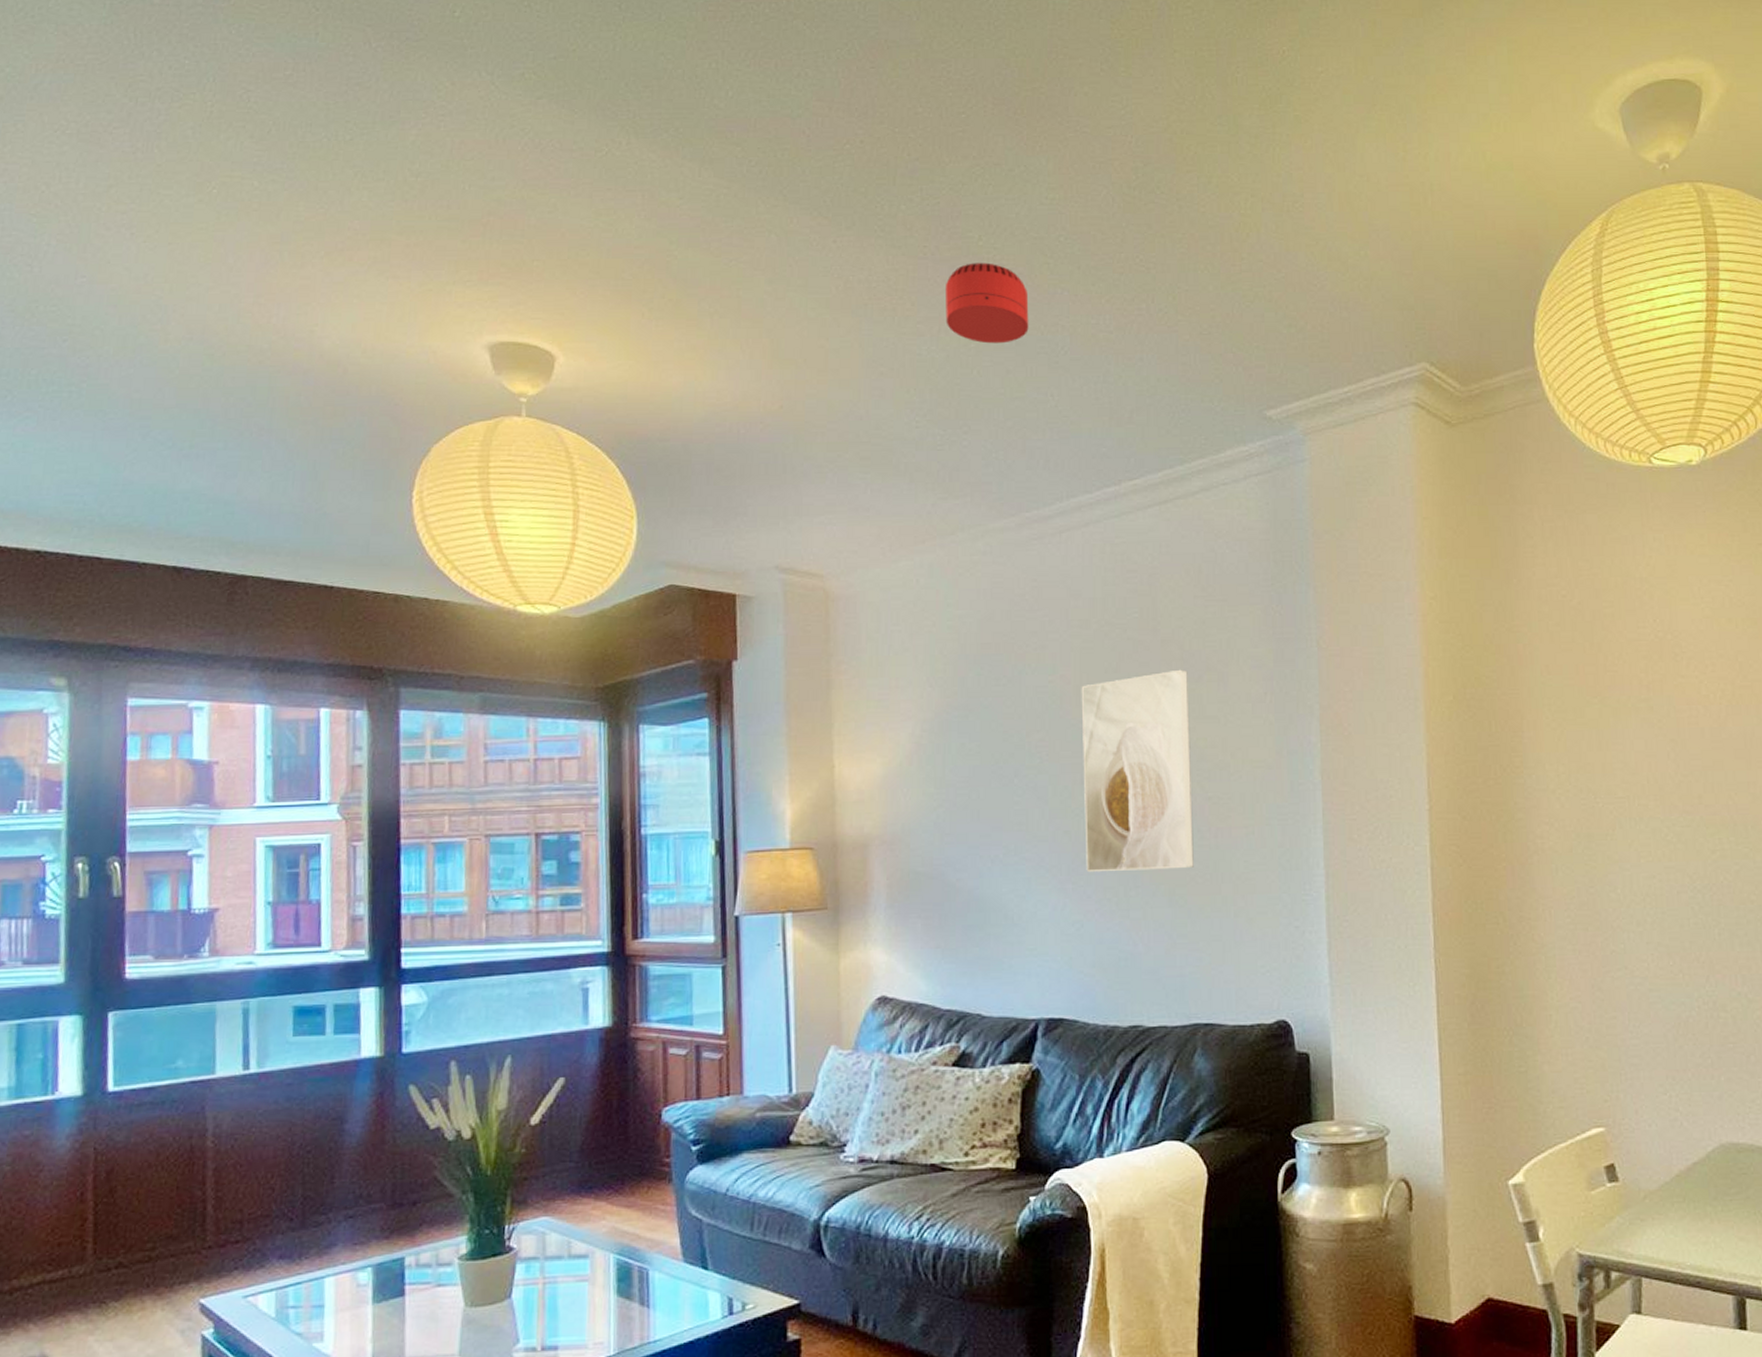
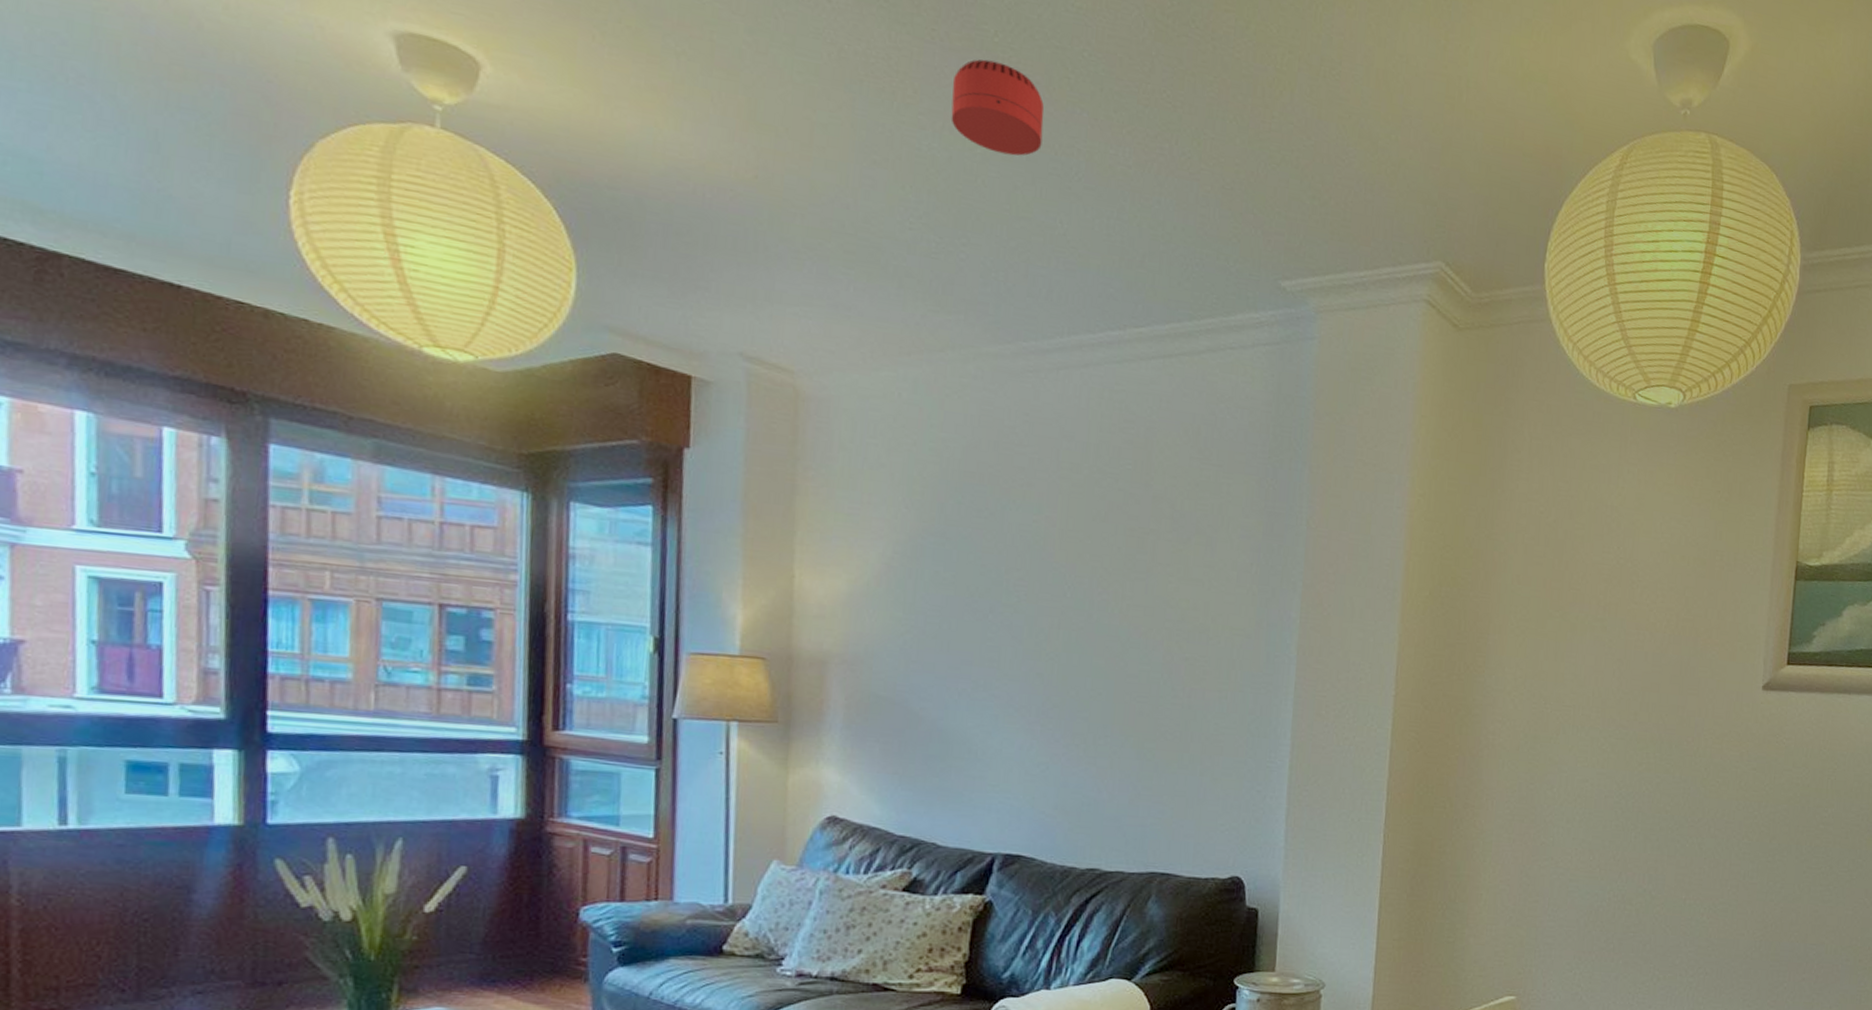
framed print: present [1081,669,1194,873] -> none [1056,528,1177,724]

